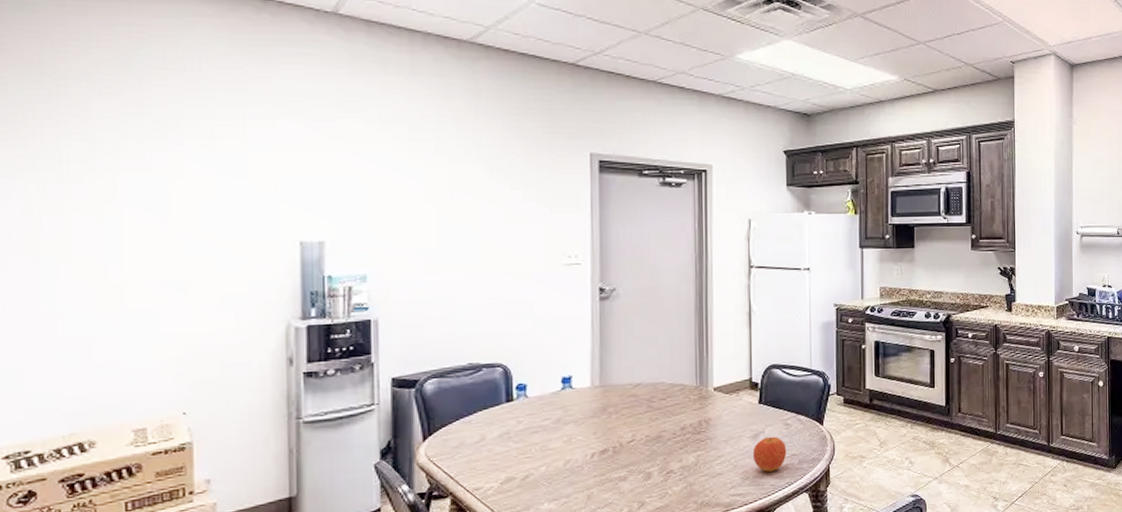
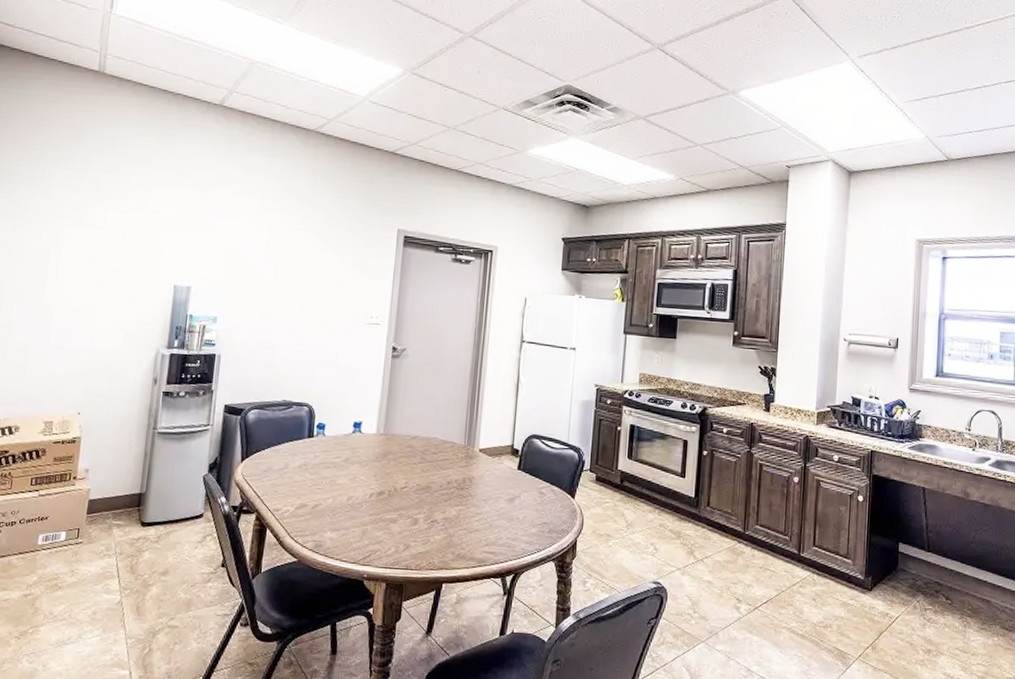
fruit: present [753,436,787,472] -> none [508,502,539,536]

